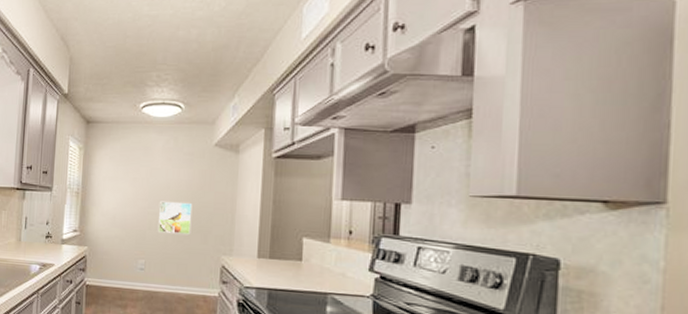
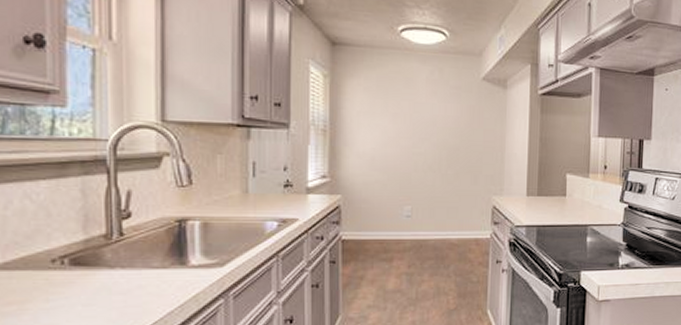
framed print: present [158,201,193,234] -> none [425,139,461,175]

